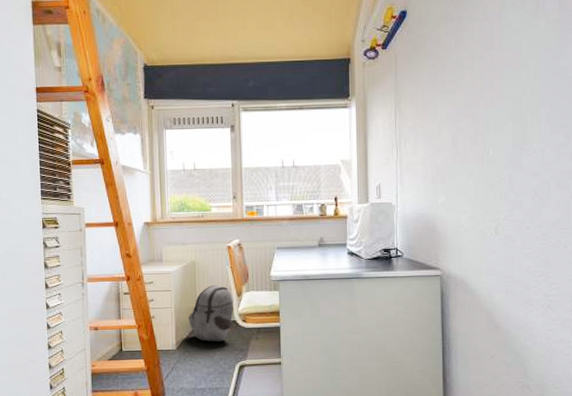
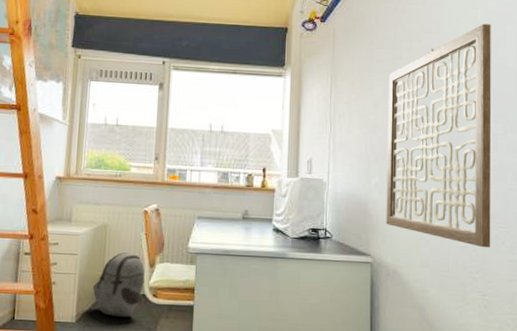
wall art: none [451,34,554,253] -> present [386,24,492,248]

